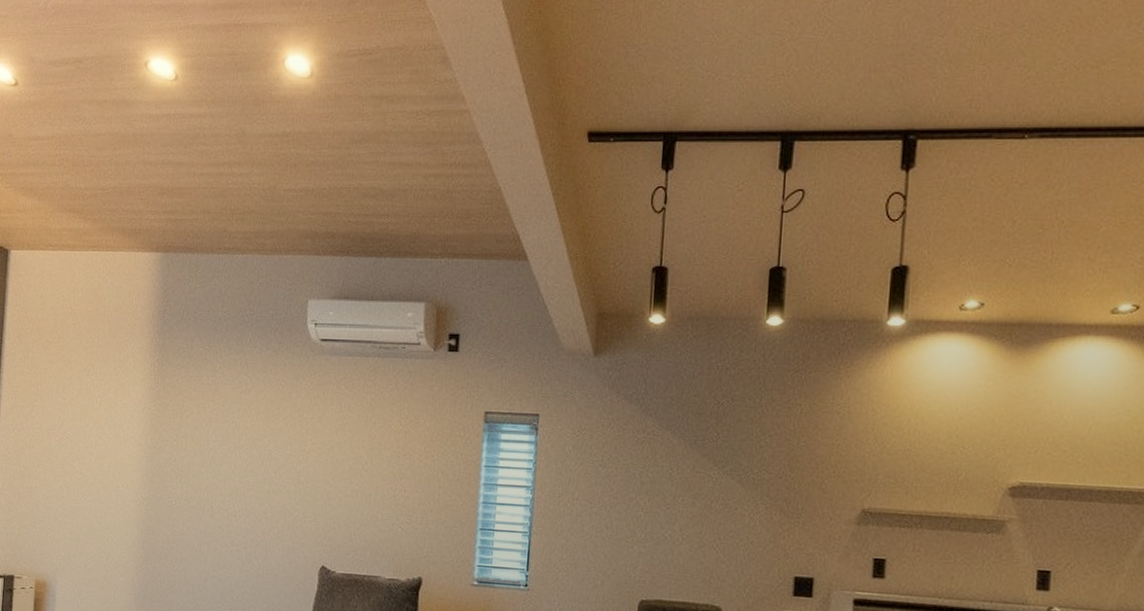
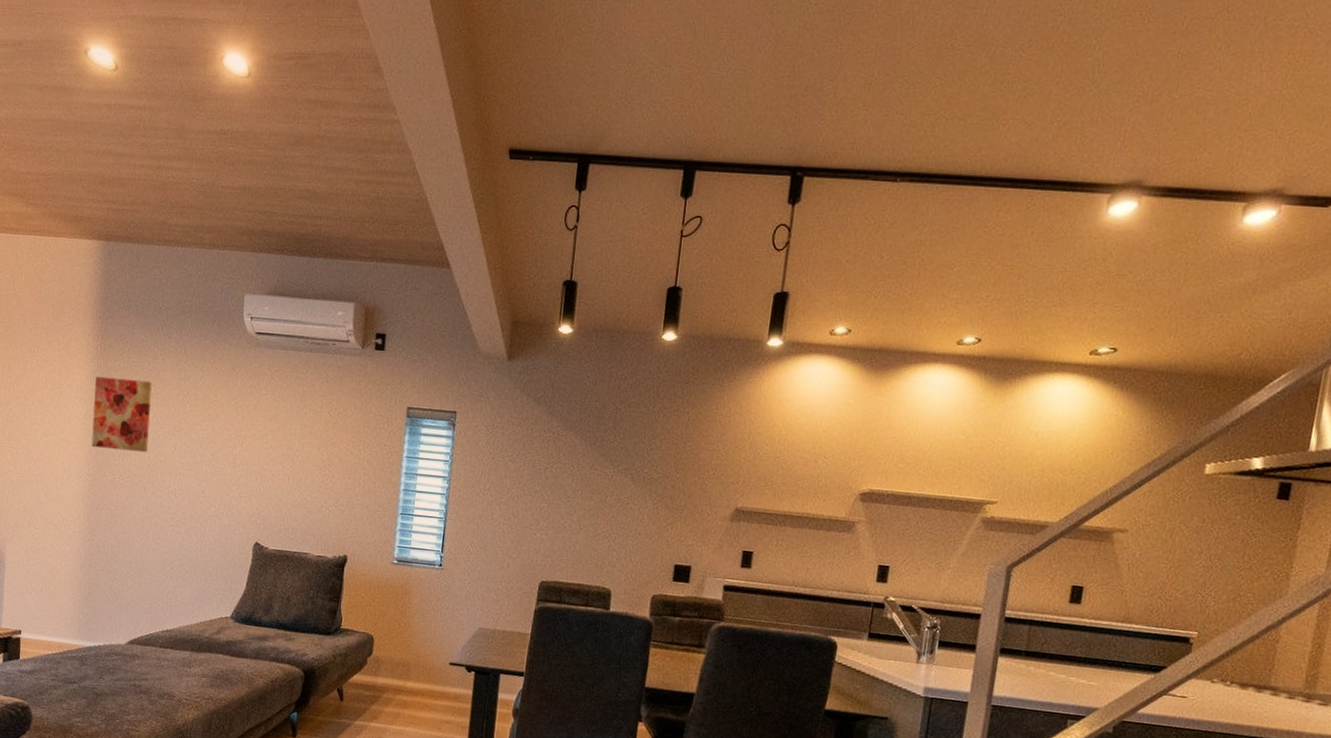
wall art: none [147,393,211,473] -> present [91,376,152,453]

